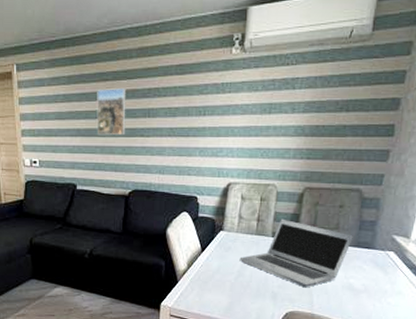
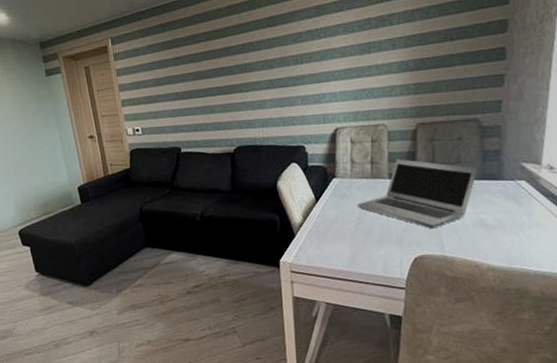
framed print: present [97,88,127,136] -> none [191,47,224,97]

